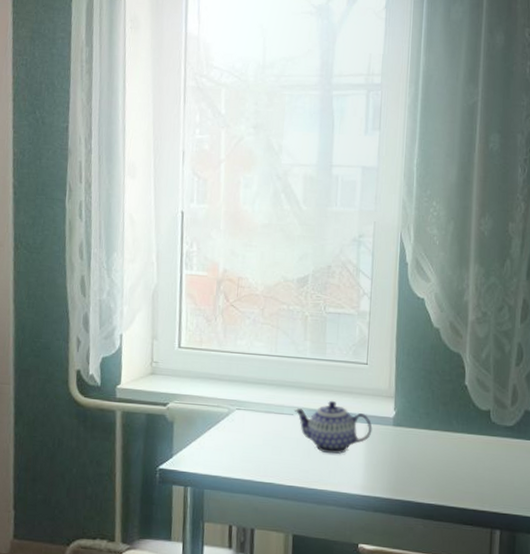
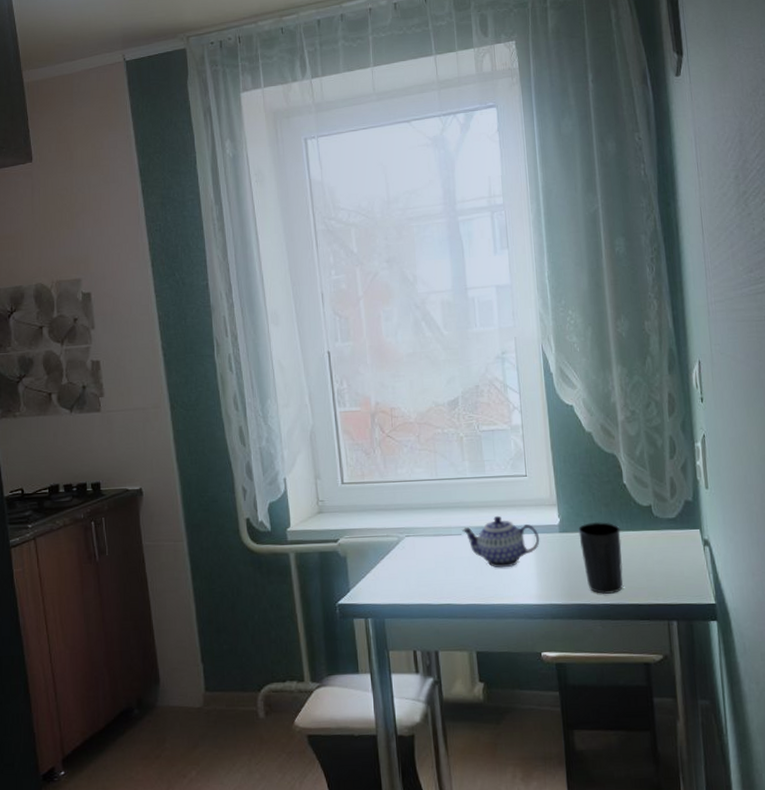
cup: none [412,419,455,494] -> present [578,521,624,594]

